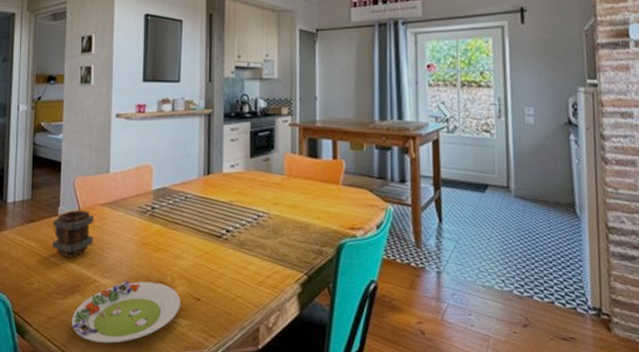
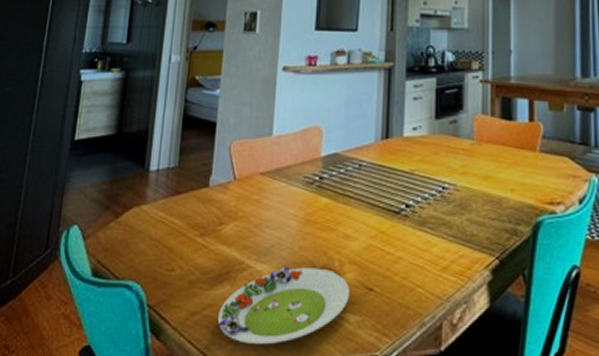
mug: present [51,210,95,258] -> none [199,180,252,238]

